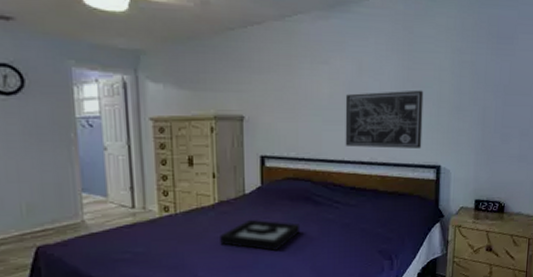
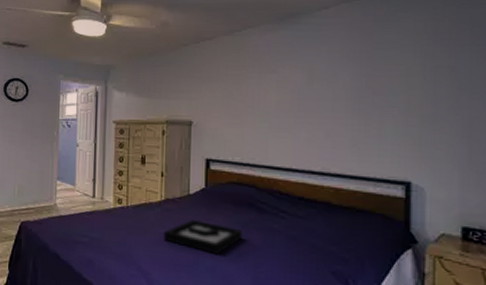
wall art: present [345,90,424,149] -> none [293,97,387,161]

